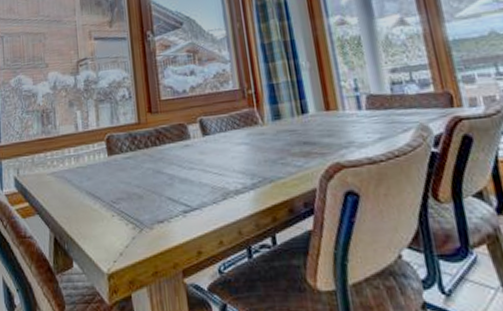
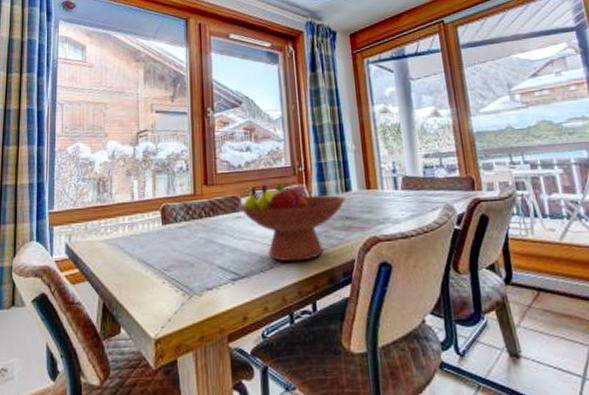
fruit bowl: none [186,108,303,192] -> present [239,183,346,262]

